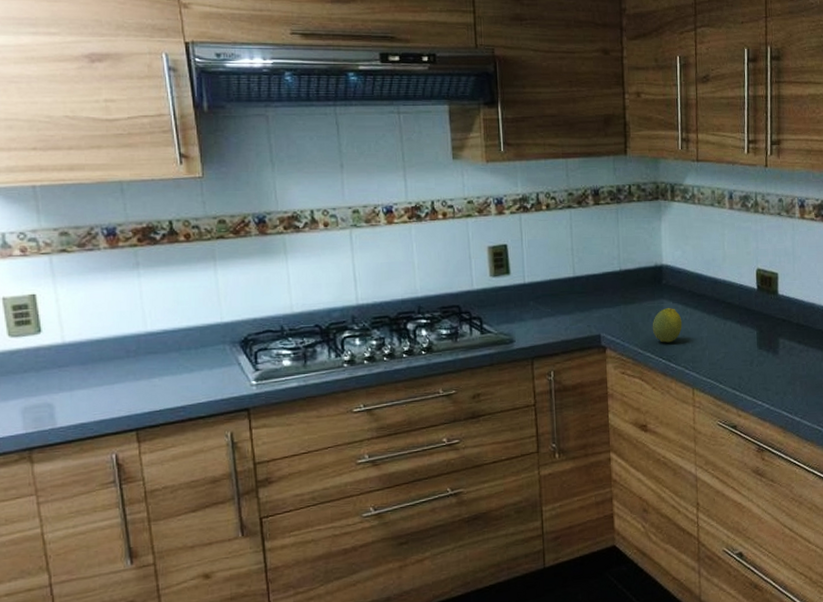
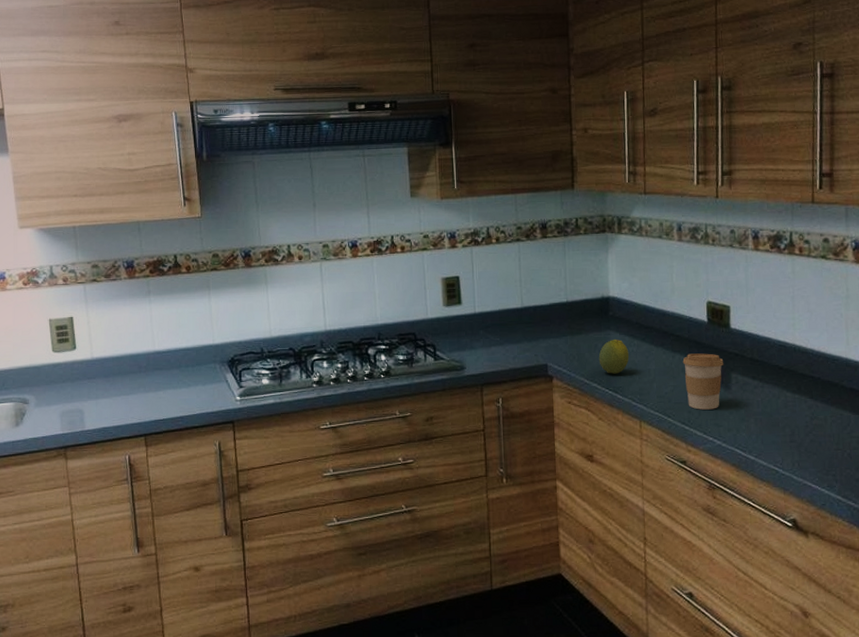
coffee cup: none [733,319,772,375] -> present [682,353,724,410]

